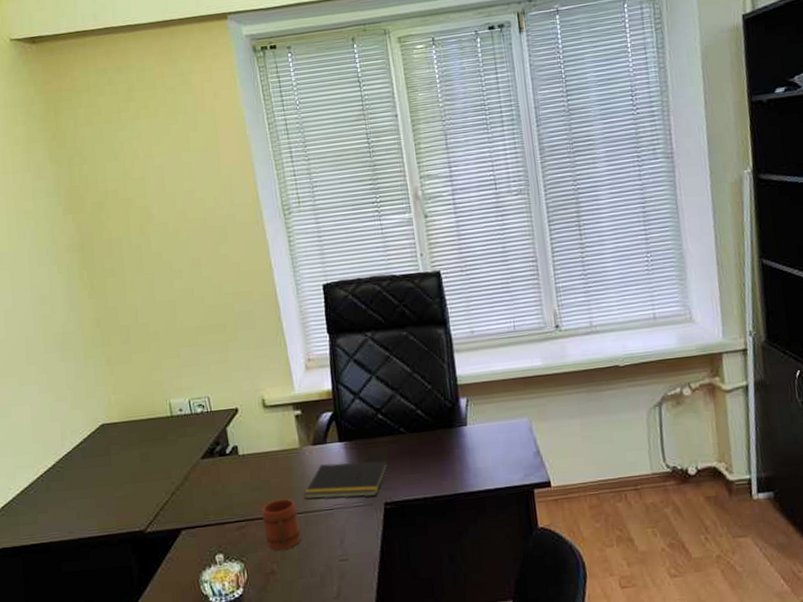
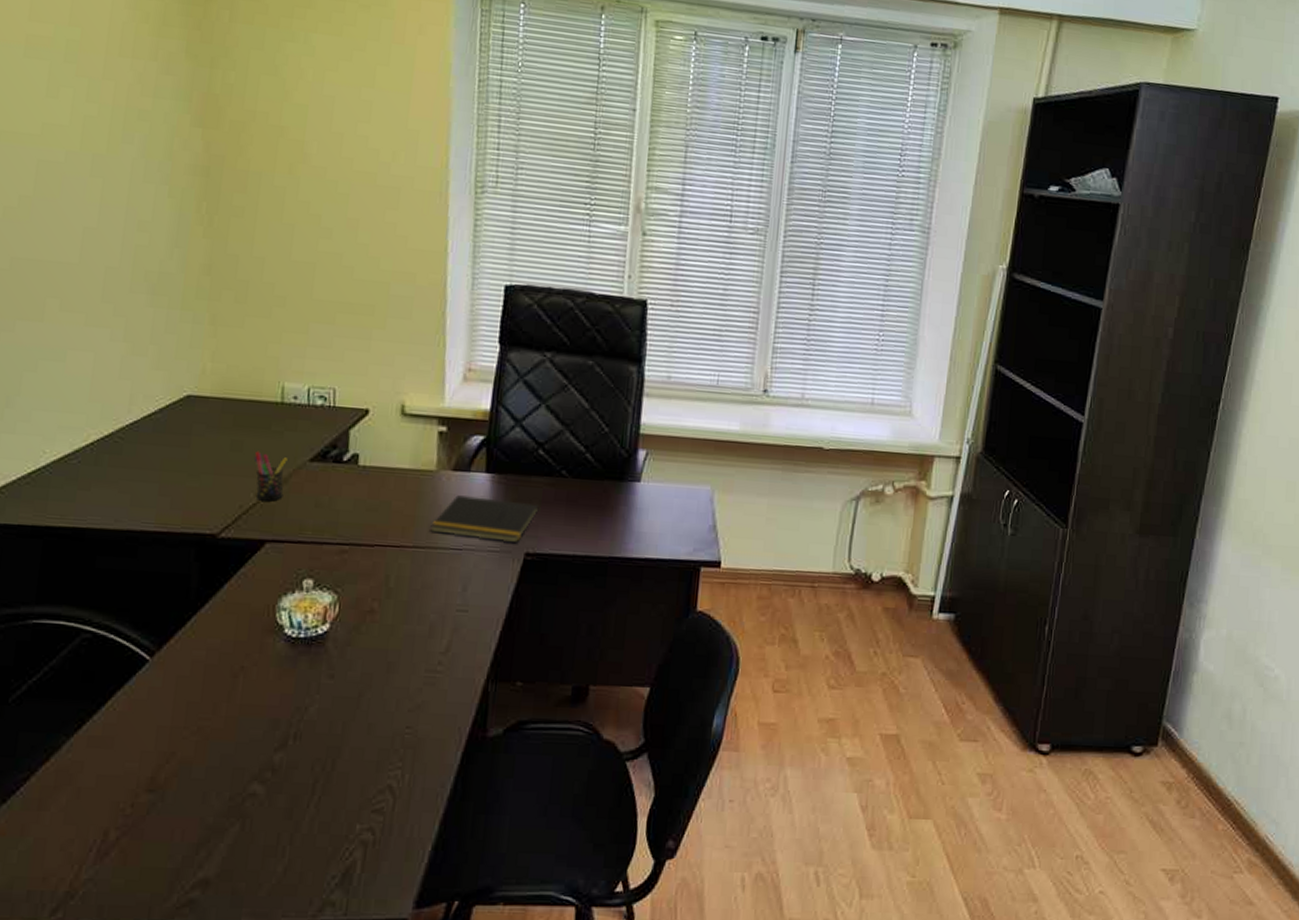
pen holder: none [160,458,187,498] -> present [255,451,287,502]
mug: present [262,498,301,551] -> none [370,526,418,587]

